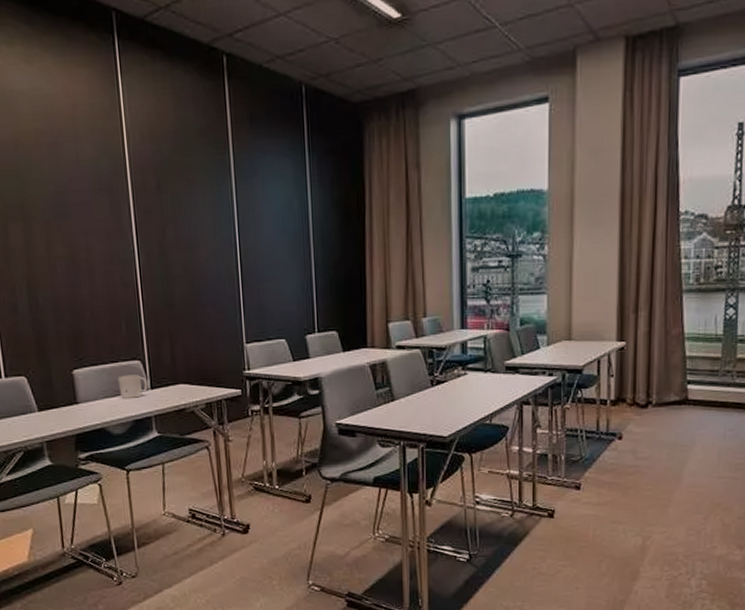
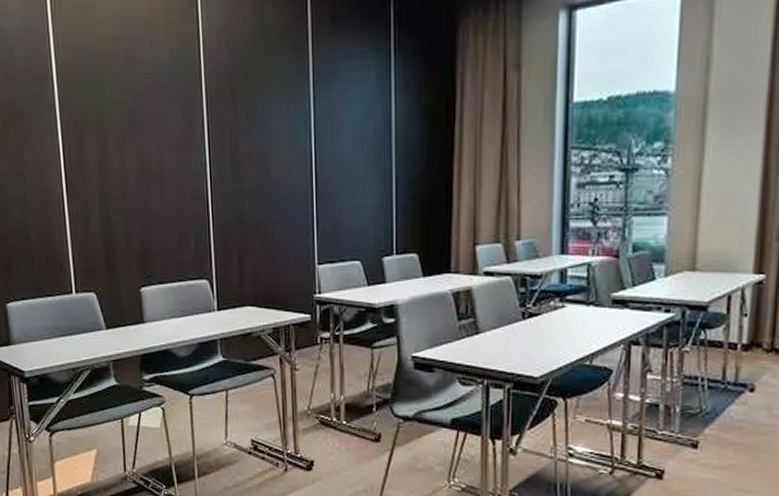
mug: present [117,374,148,398] -> none [184,294,215,319]

